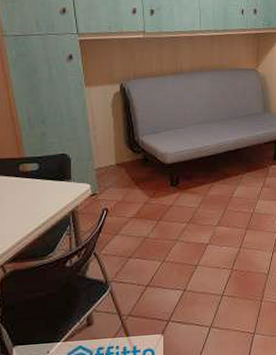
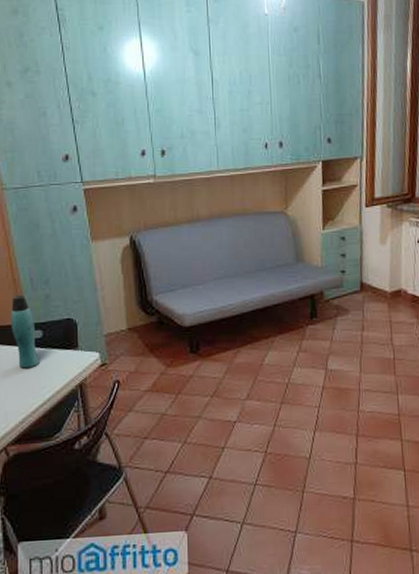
bottle: none [9,131,35,197] -> present [11,294,39,369]

